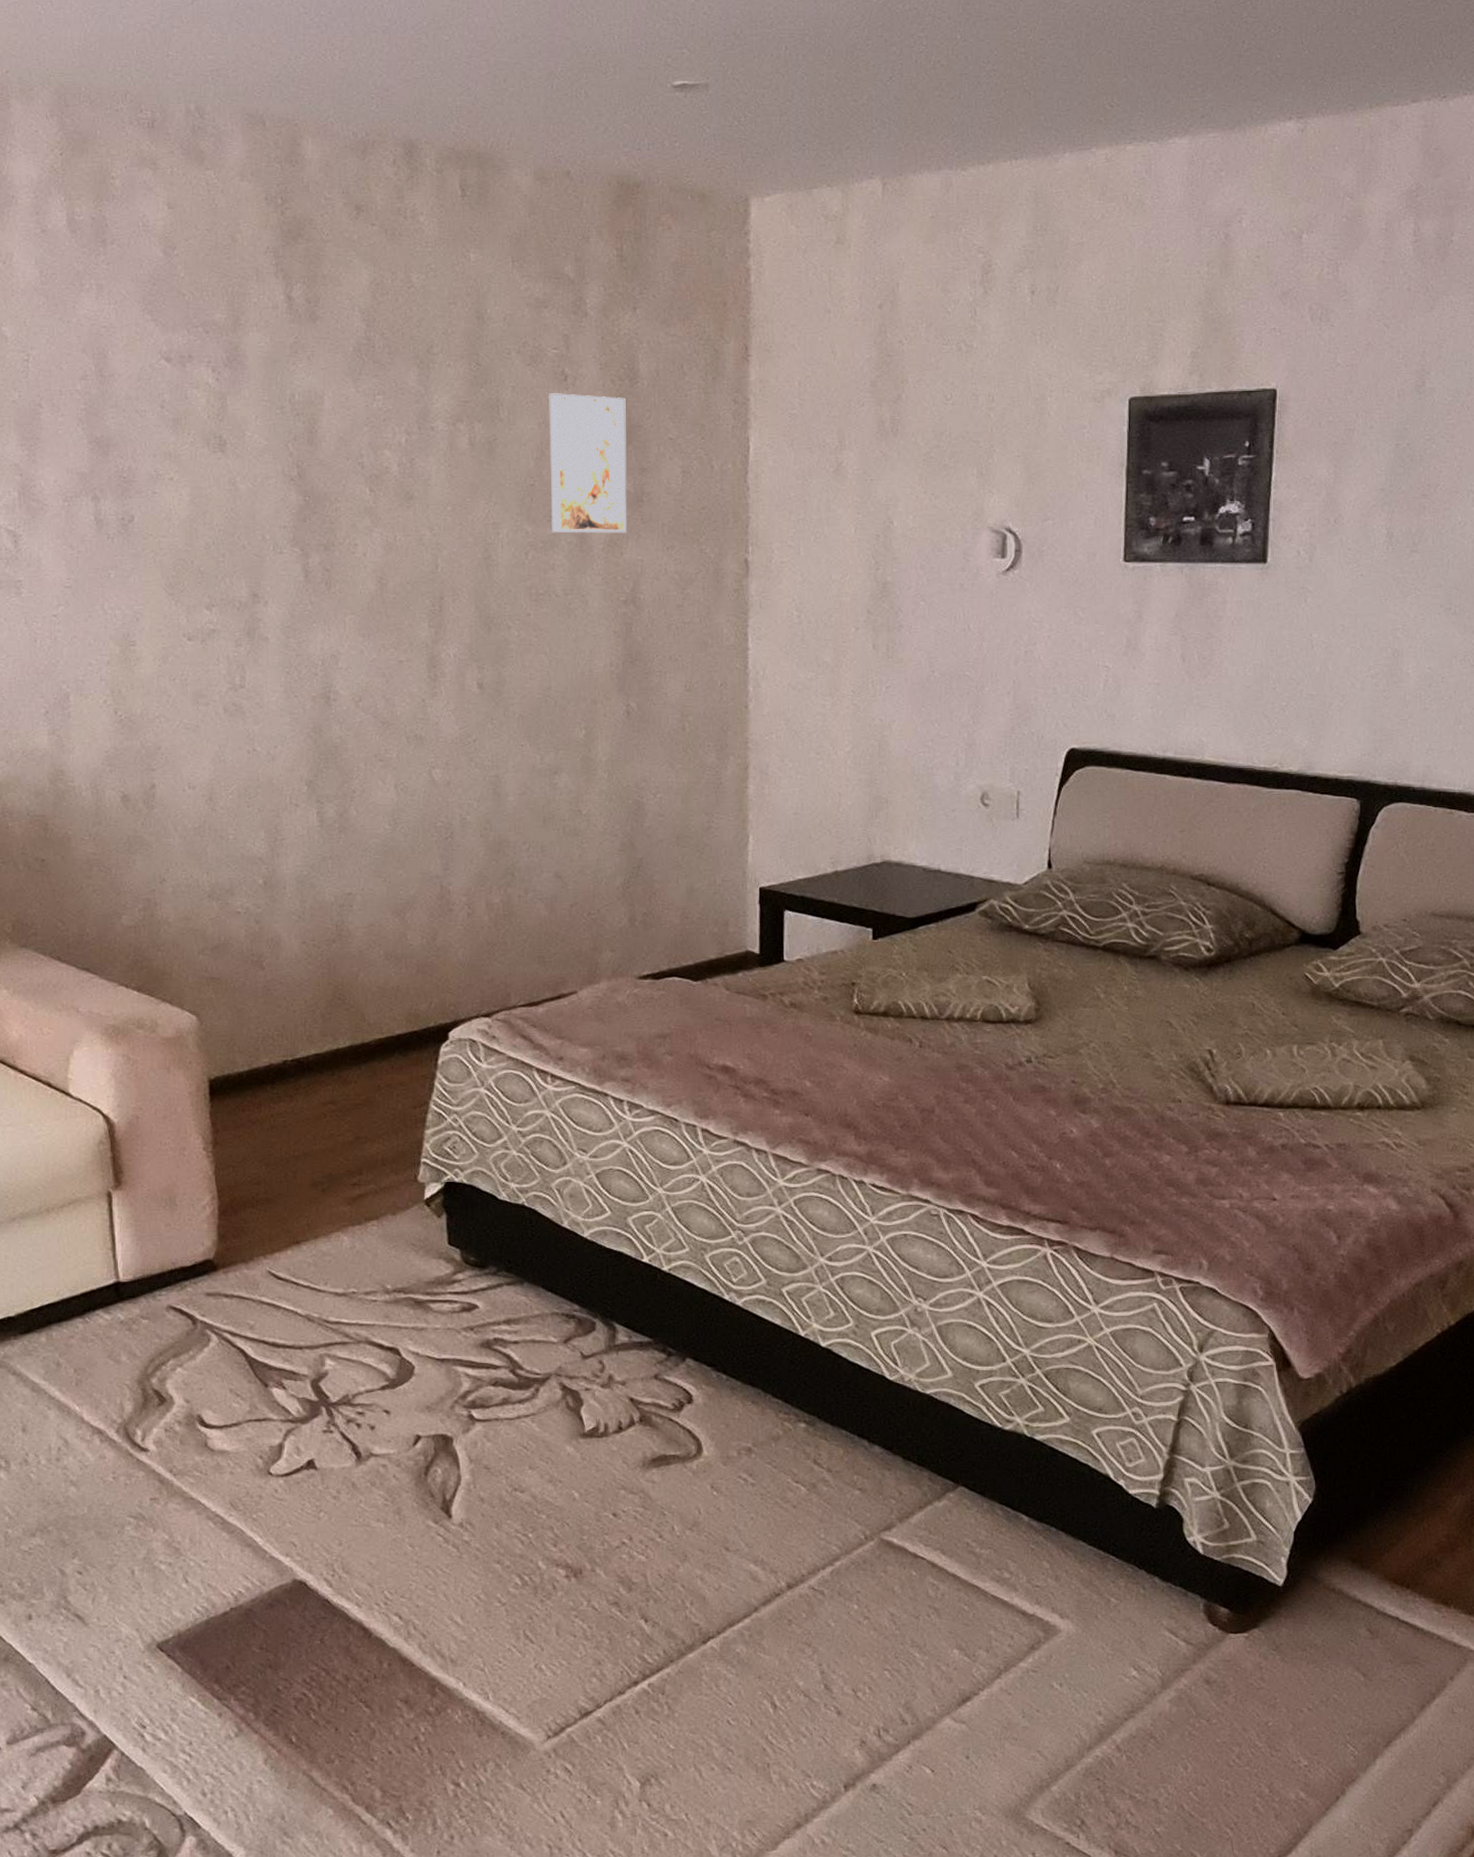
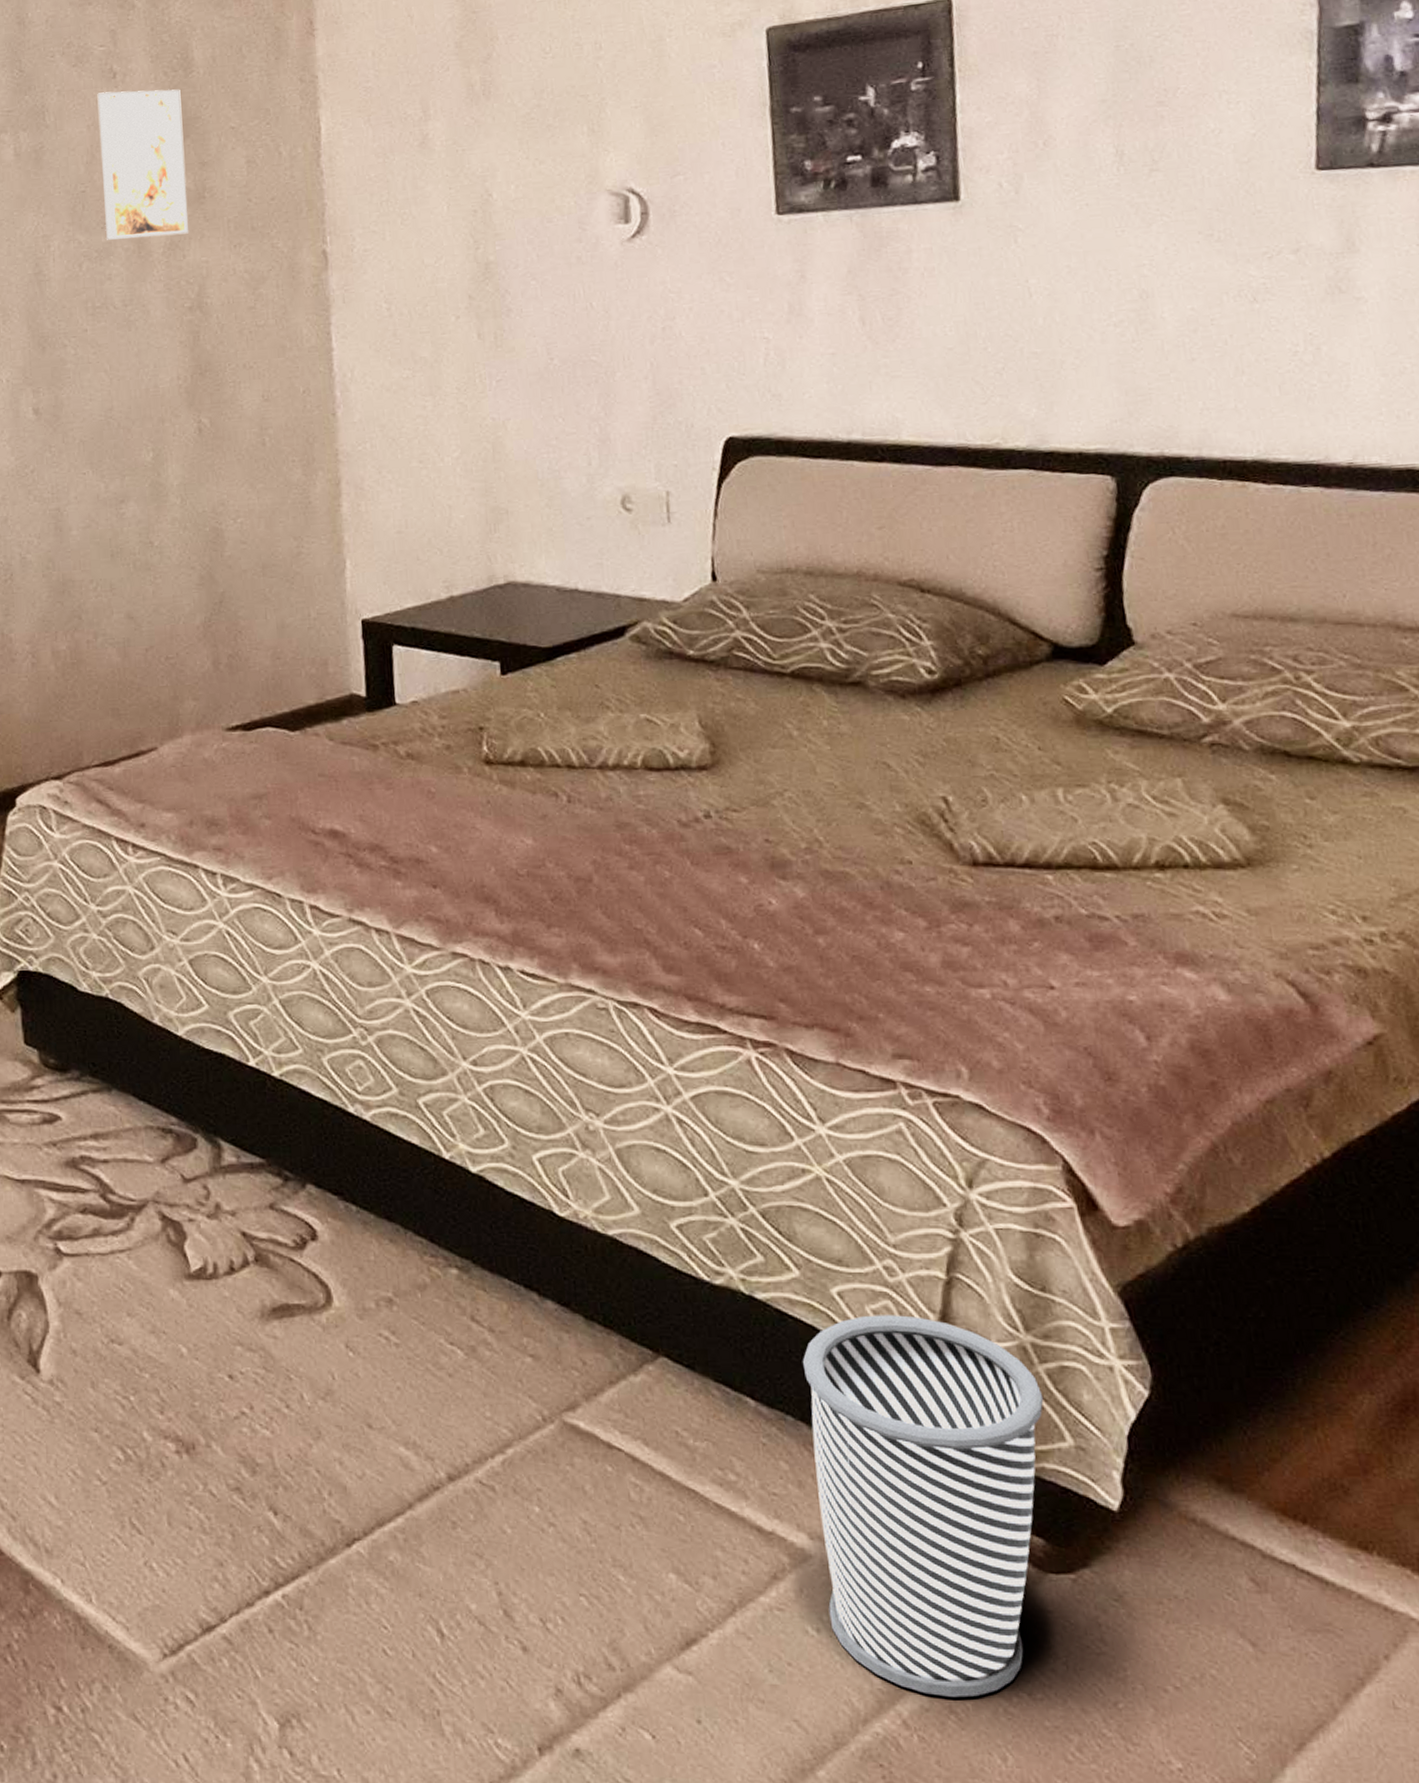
wastebasket: none [1066,1449,1238,1727] -> present [802,1315,1044,1698]

